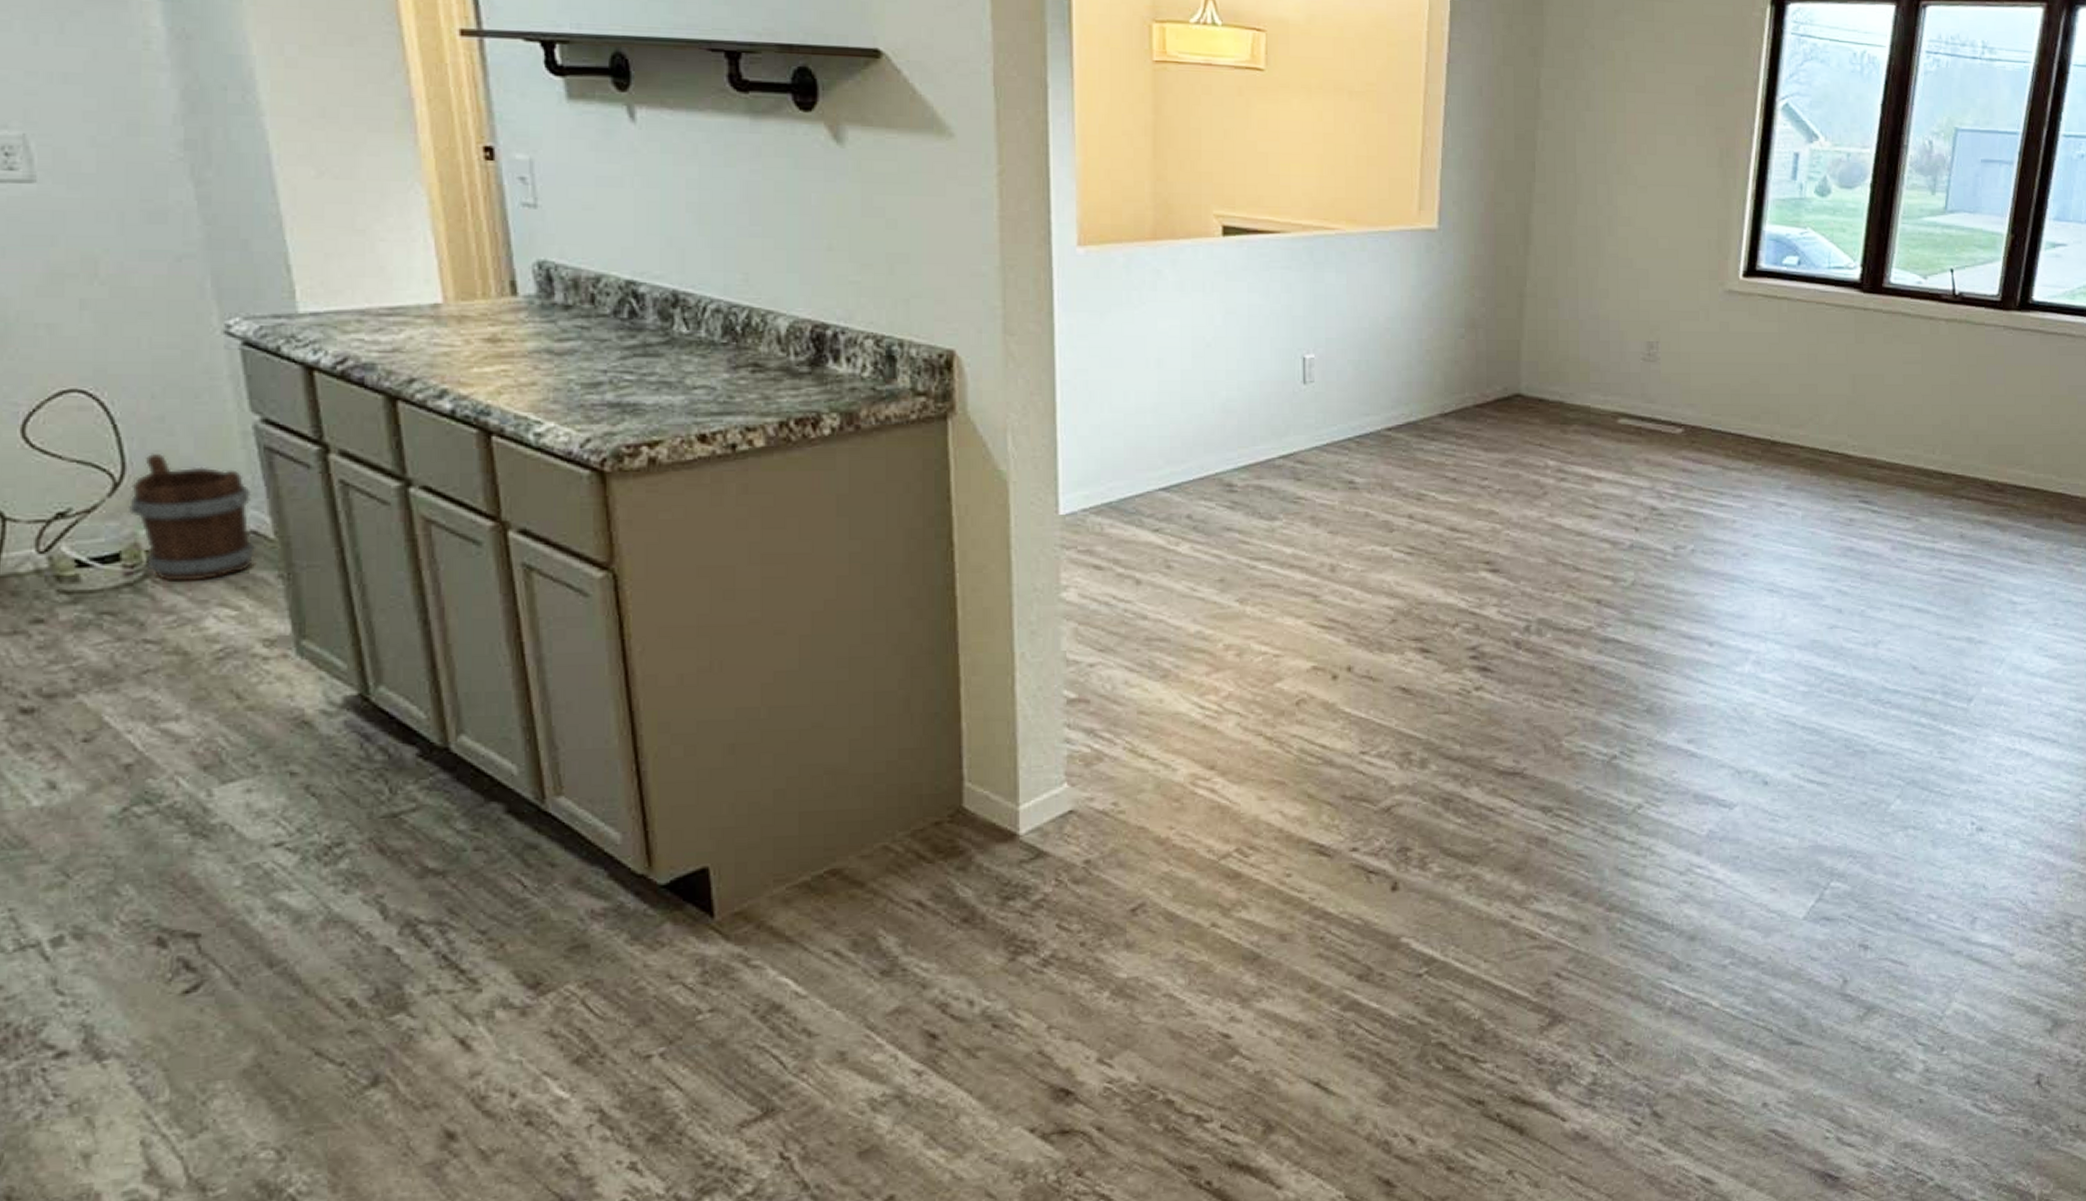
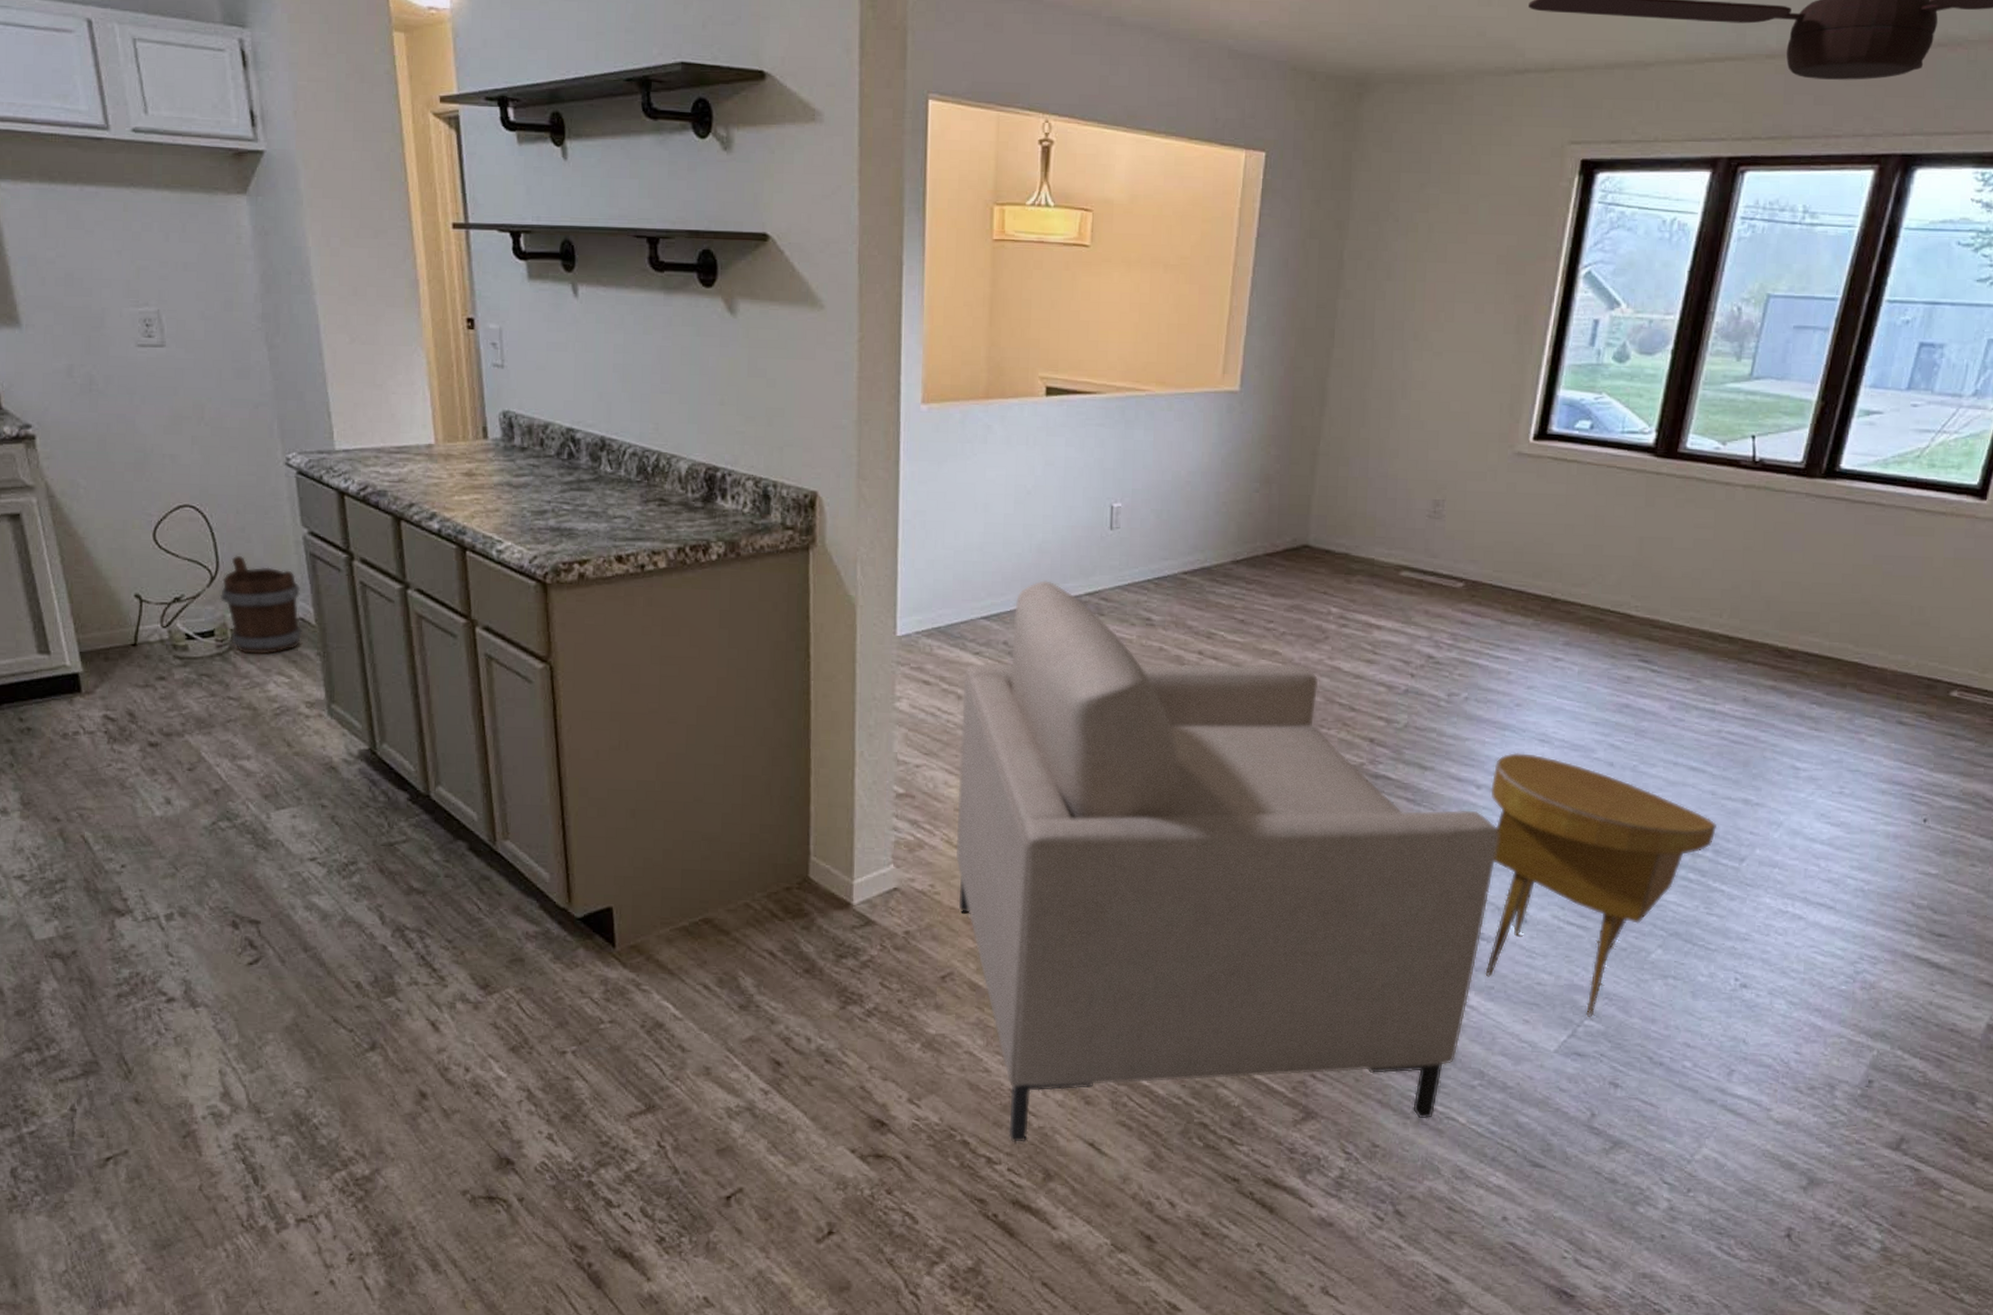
chair: none [1141,444,1734,1094] -> present [955,580,1499,1143]
side table: none [1723,604,1945,879] -> present [1485,752,1718,1018]

